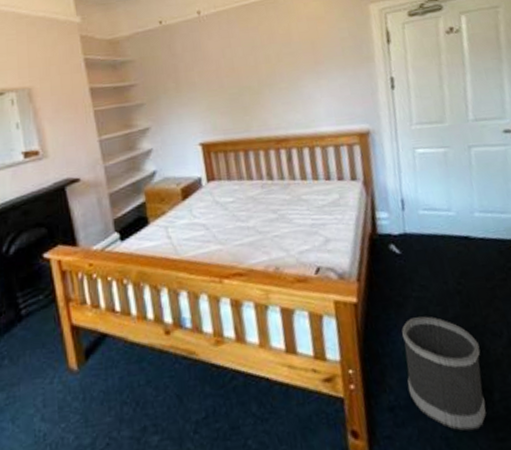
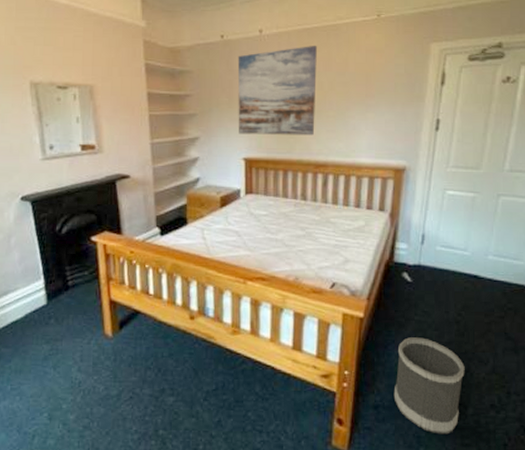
wall art: none [179,19,269,119] -> present [237,45,317,136]

